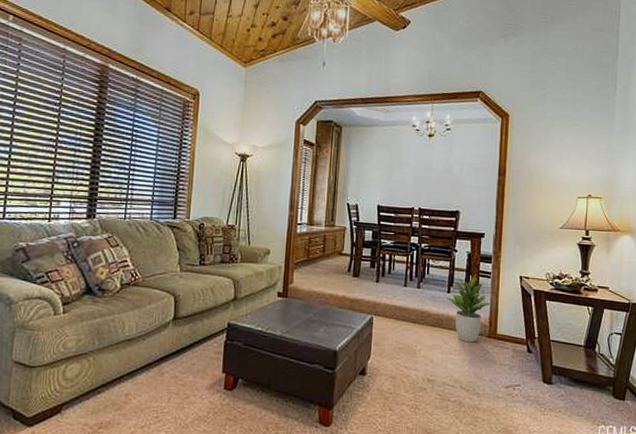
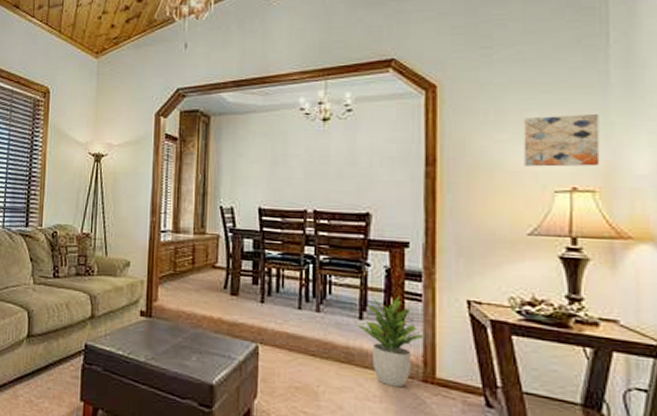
wall art: none [561,142,607,180] -> present [523,113,600,167]

